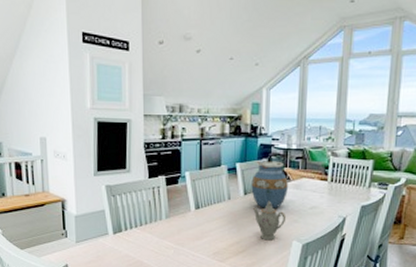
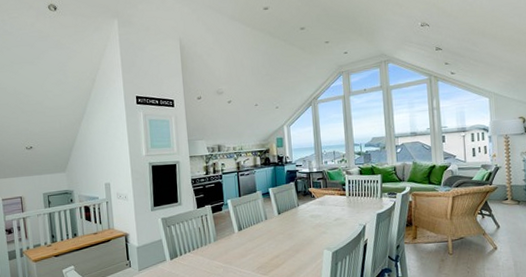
vase: present [251,160,288,209] -> none [283,183,314,224]
teapot: present [252,201,287,241] -> none [286,217,316,252]

